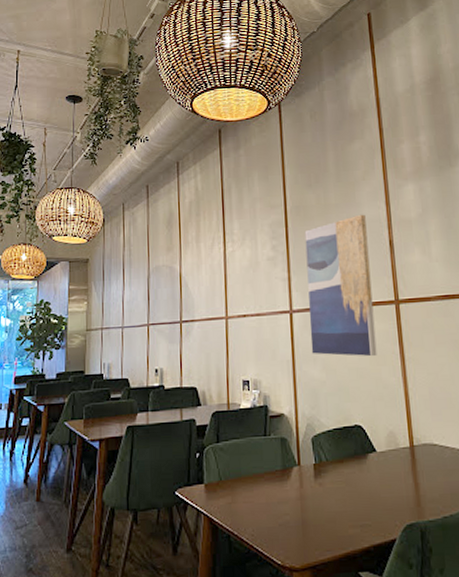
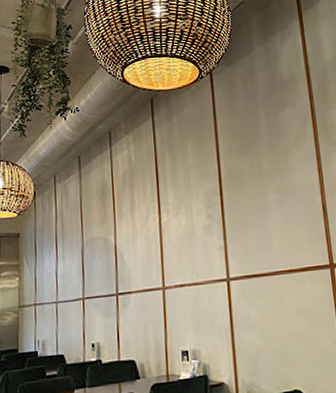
wall art: present [304,214,377,357] -> none [239,180,314,322]

